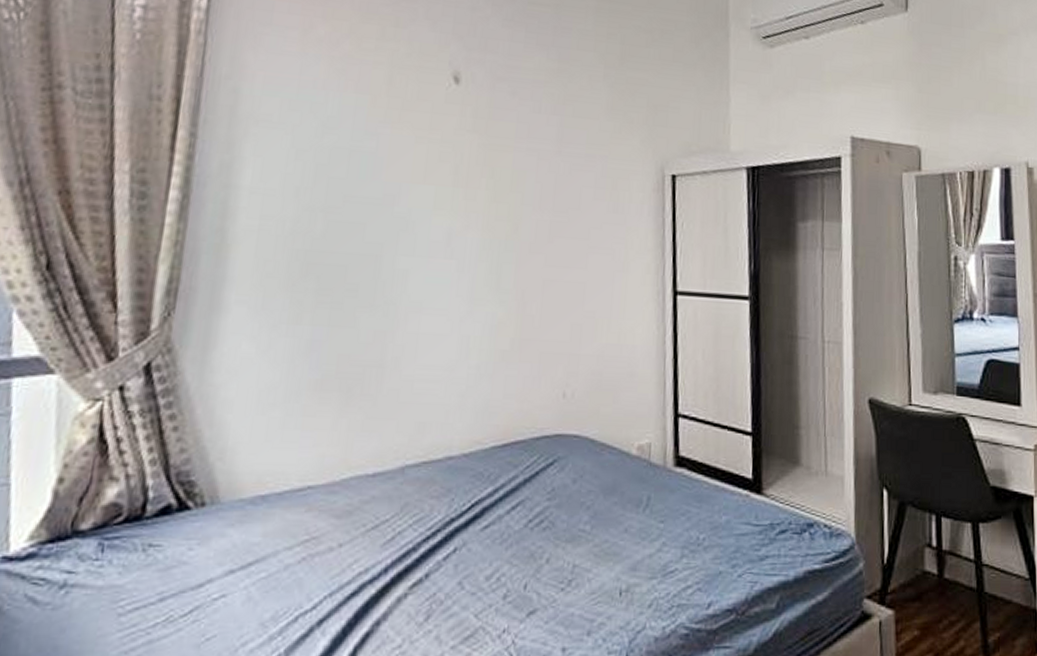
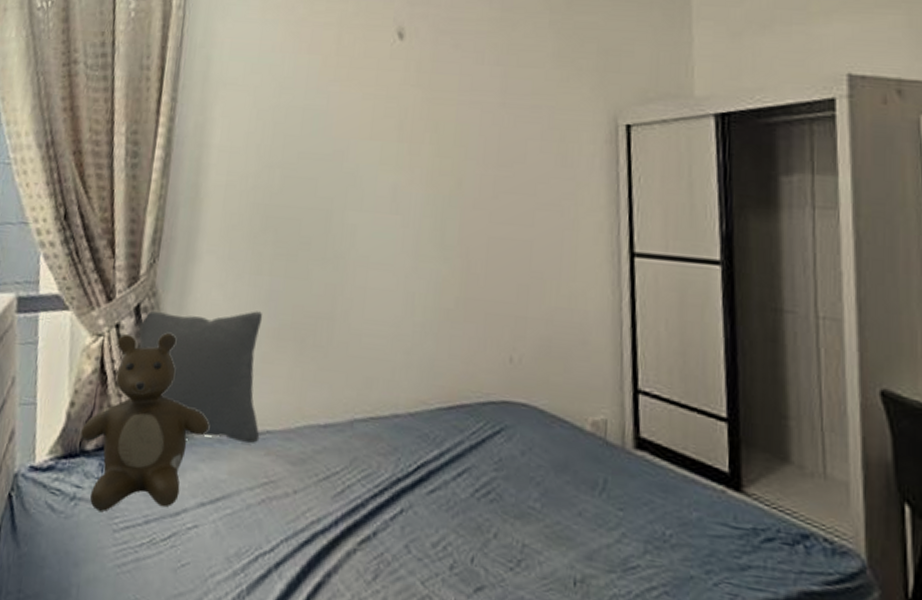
teddy bear: none [71,392,240,595] -> present [80,333,210,511]
pillow: none [147,363,303,501] -> present [137,309,263,443]

